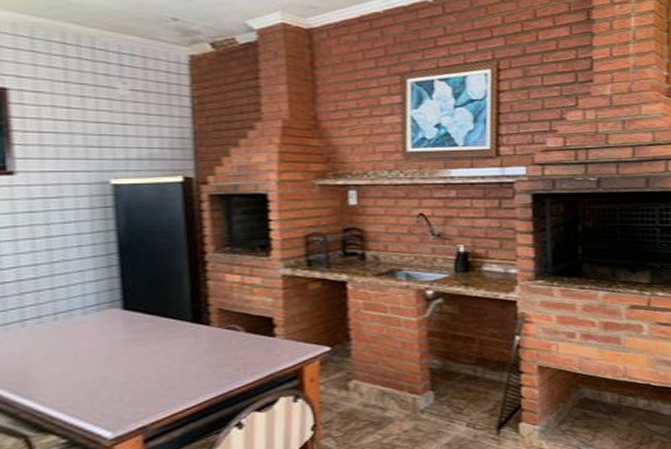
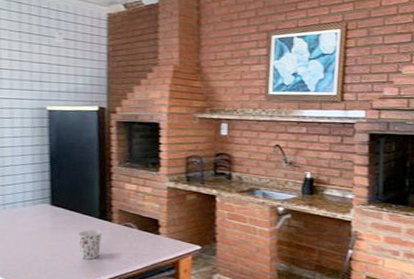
cup: none [163,337,196,377] -> present [78,229,102,260]

